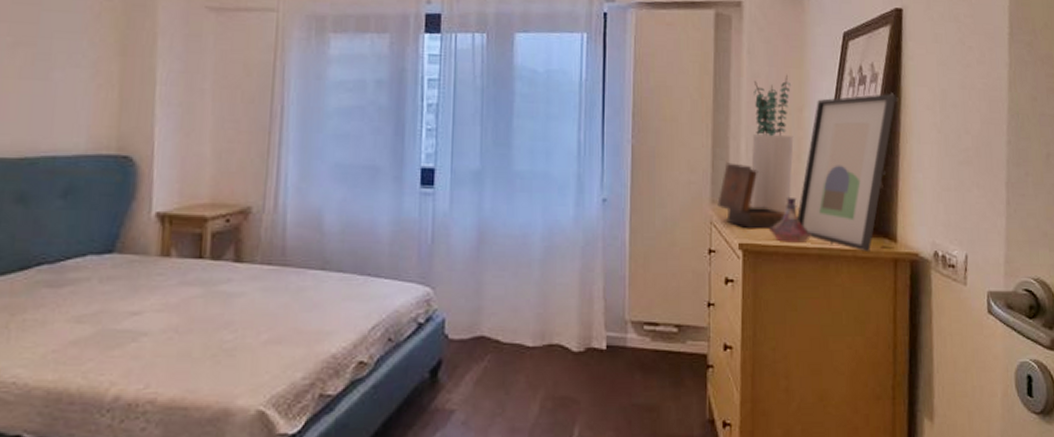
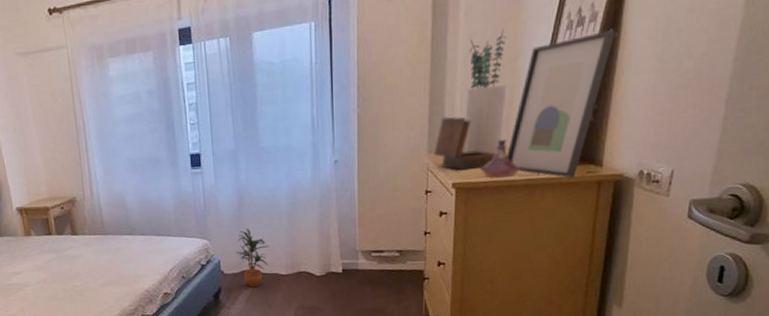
potted plant: none [468,275,514,363] -> present [236,227,270,288]

